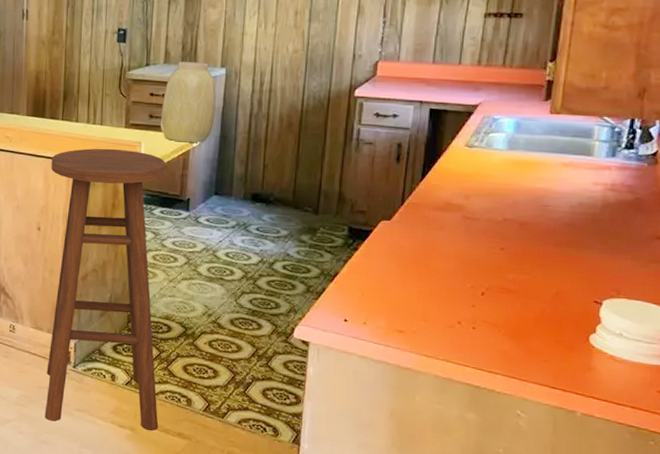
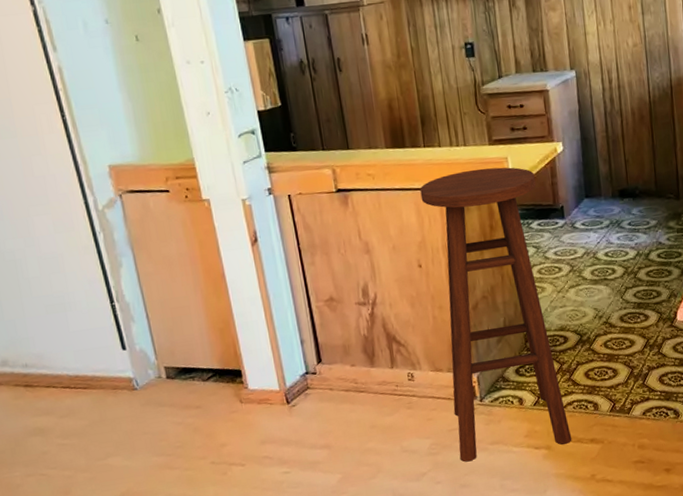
vase: present [160,62,216,143] -> none [520,67,573,151]

